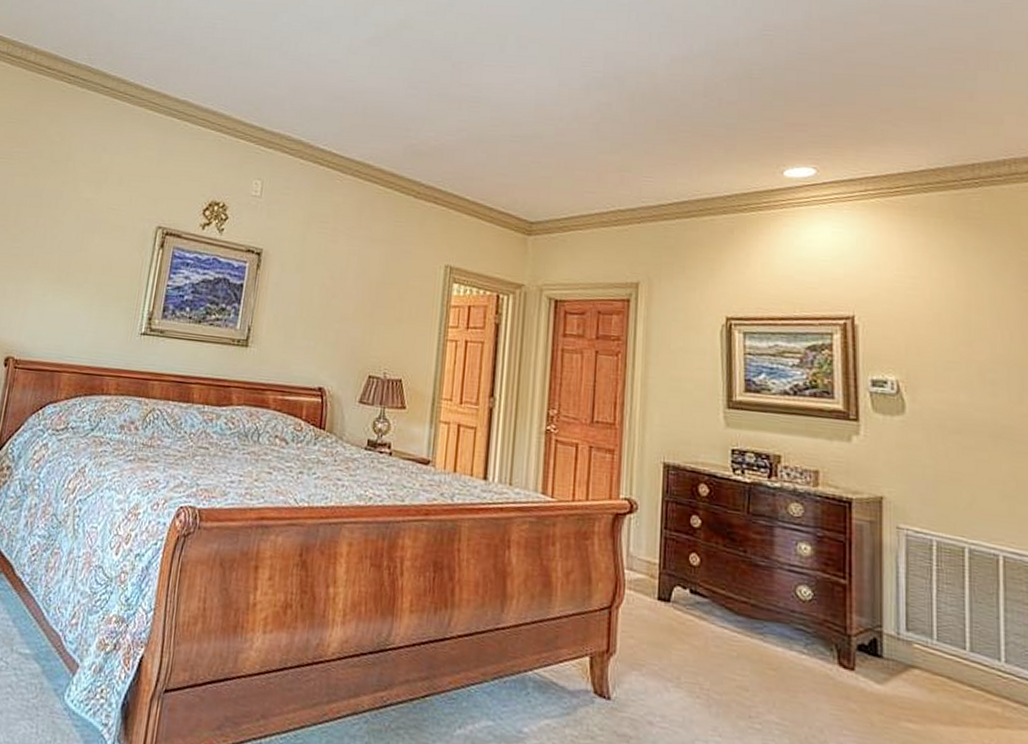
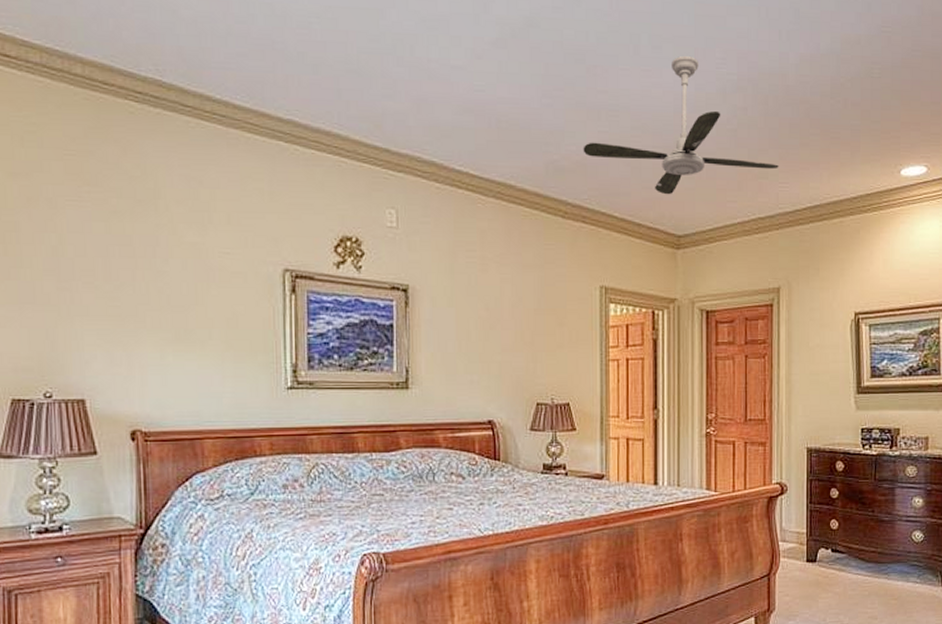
ceiling fan: none [441,54,643,182] -> present [583,55,779,195]

